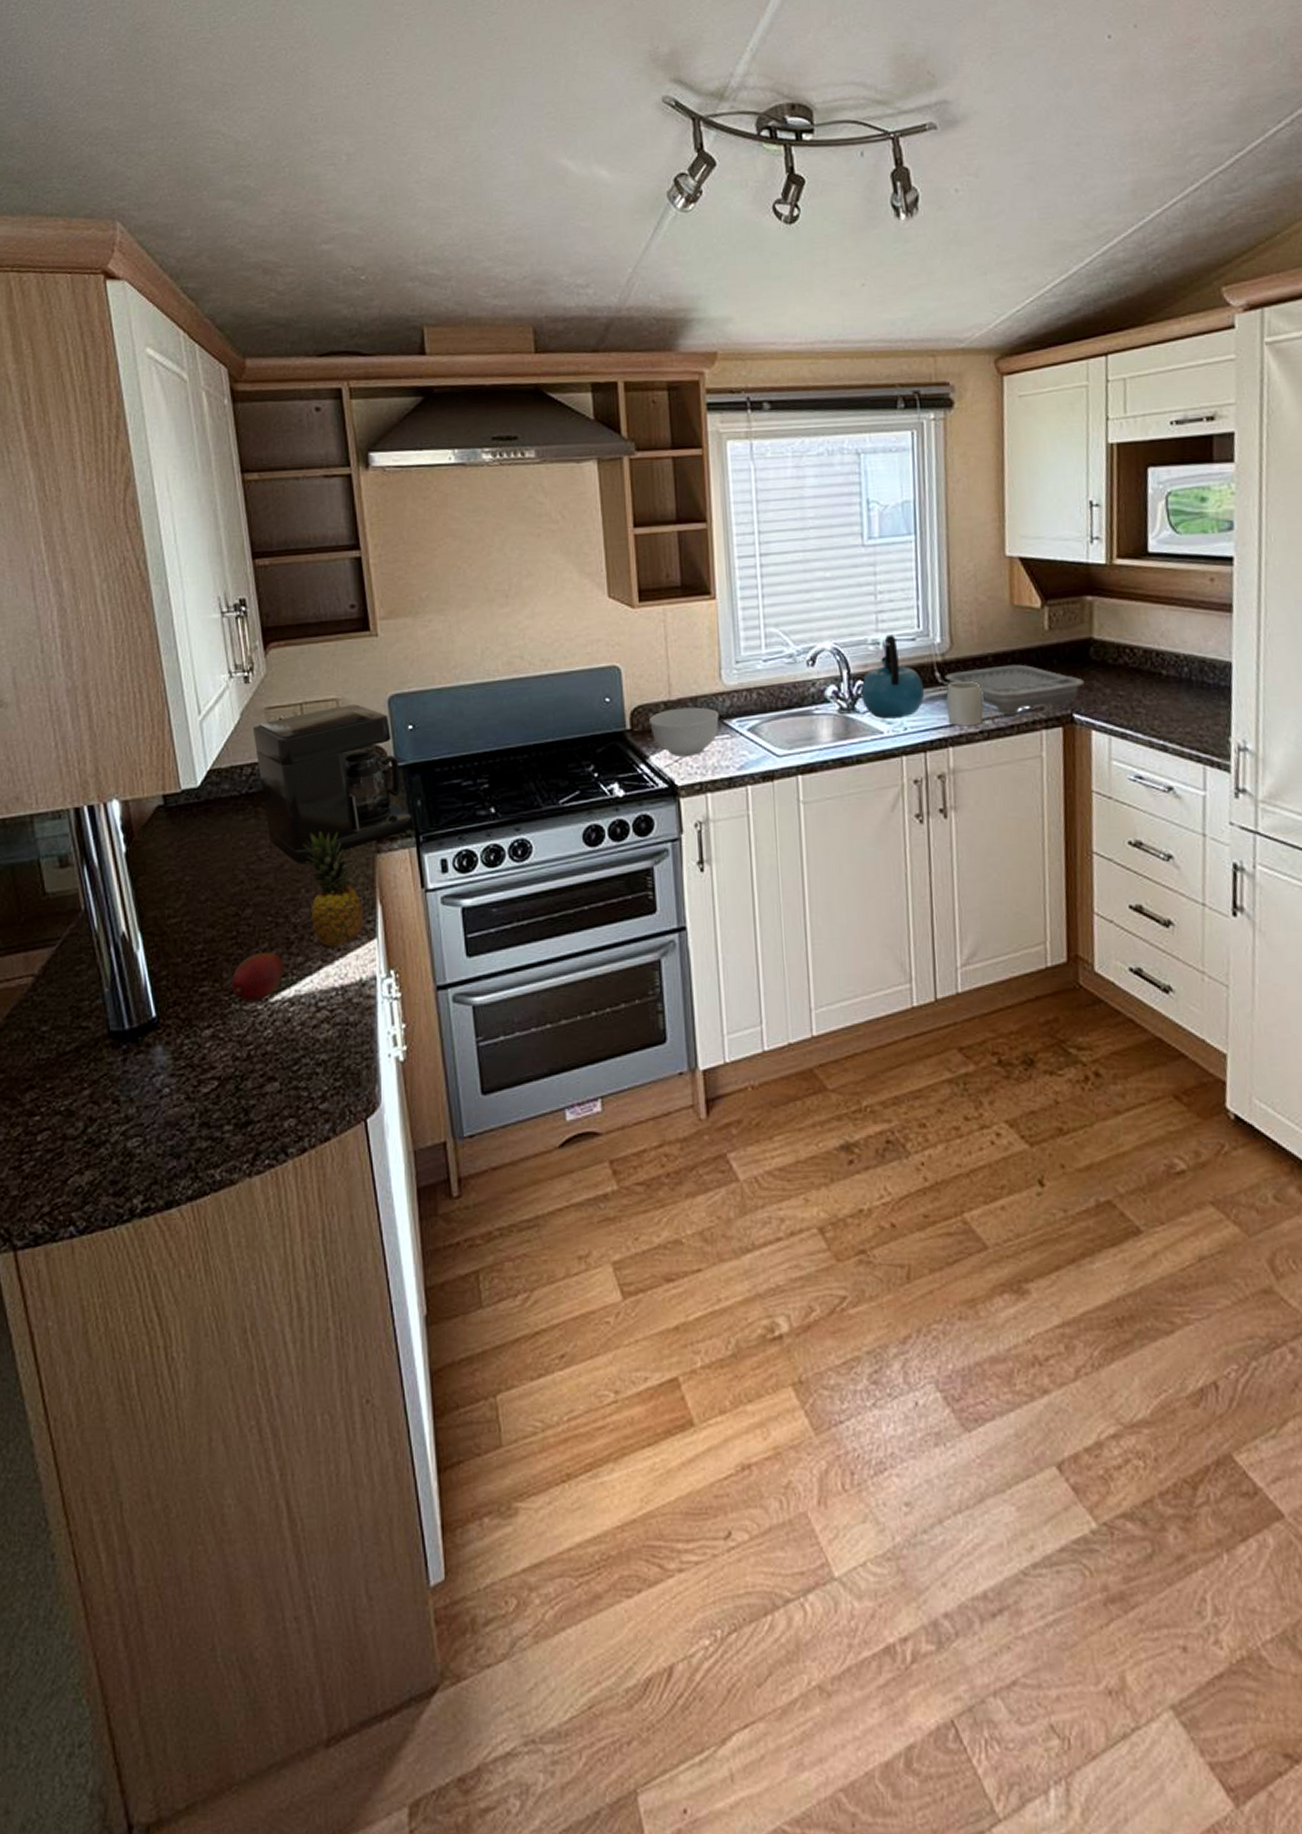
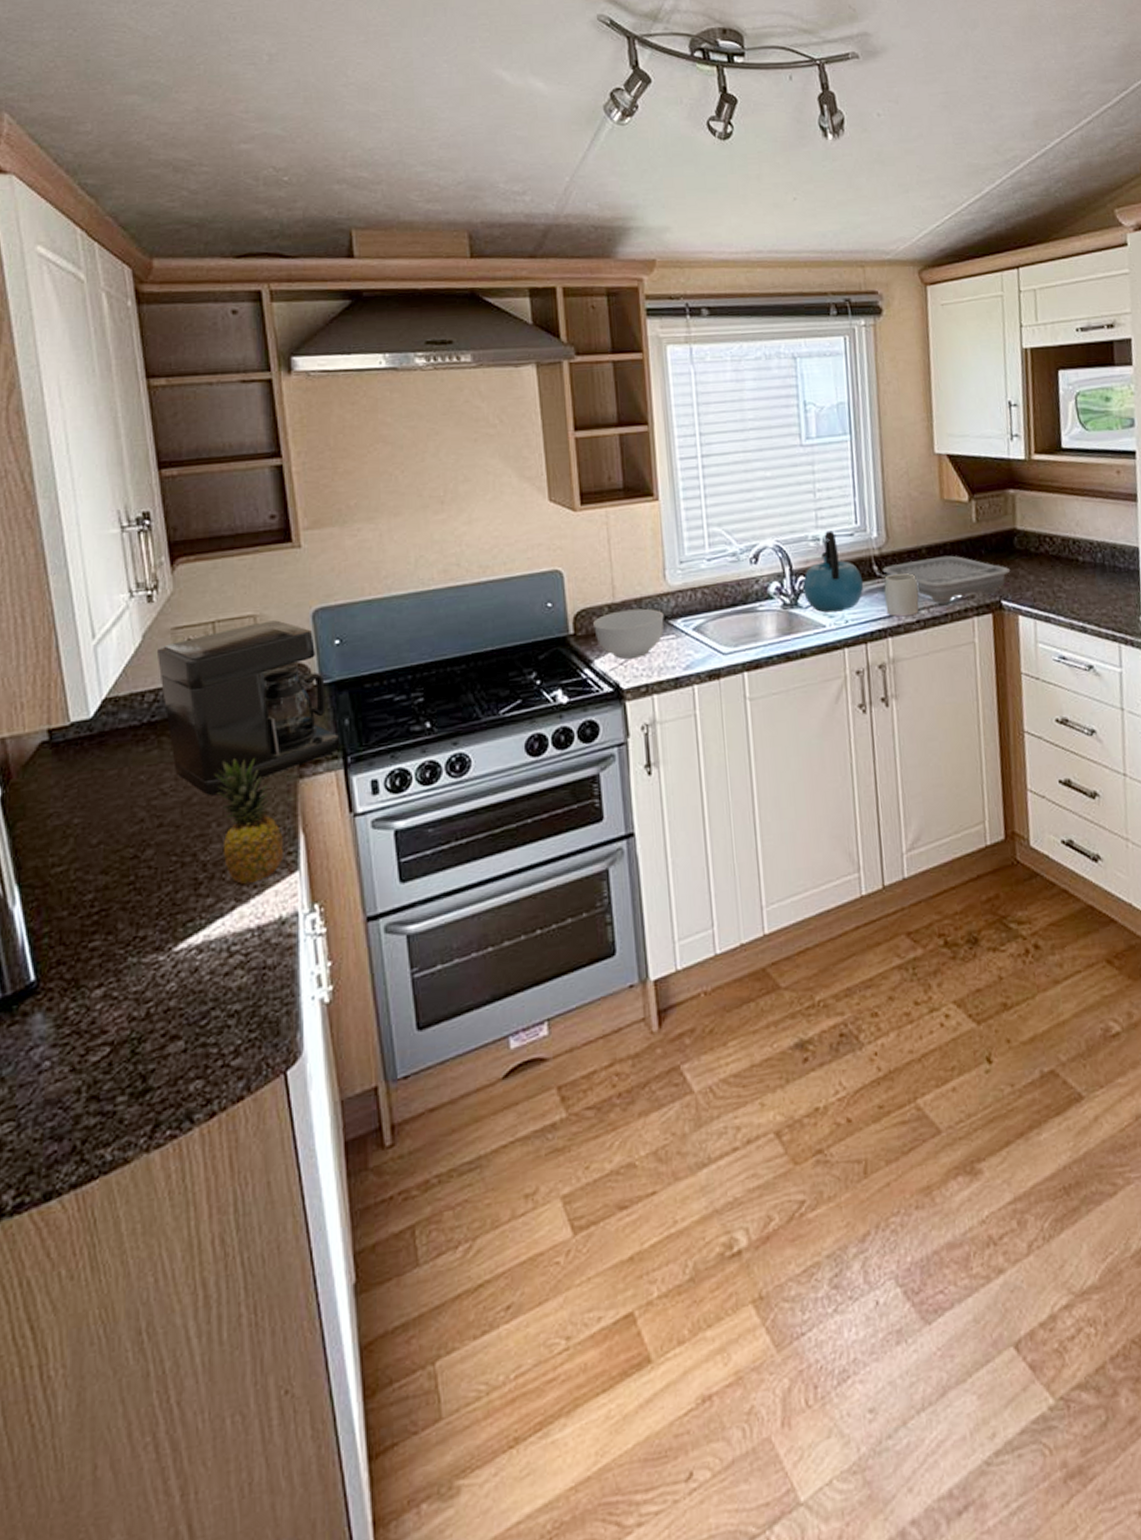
fruit: present [231,952,284,1002] -> none [127,895,191,953]

